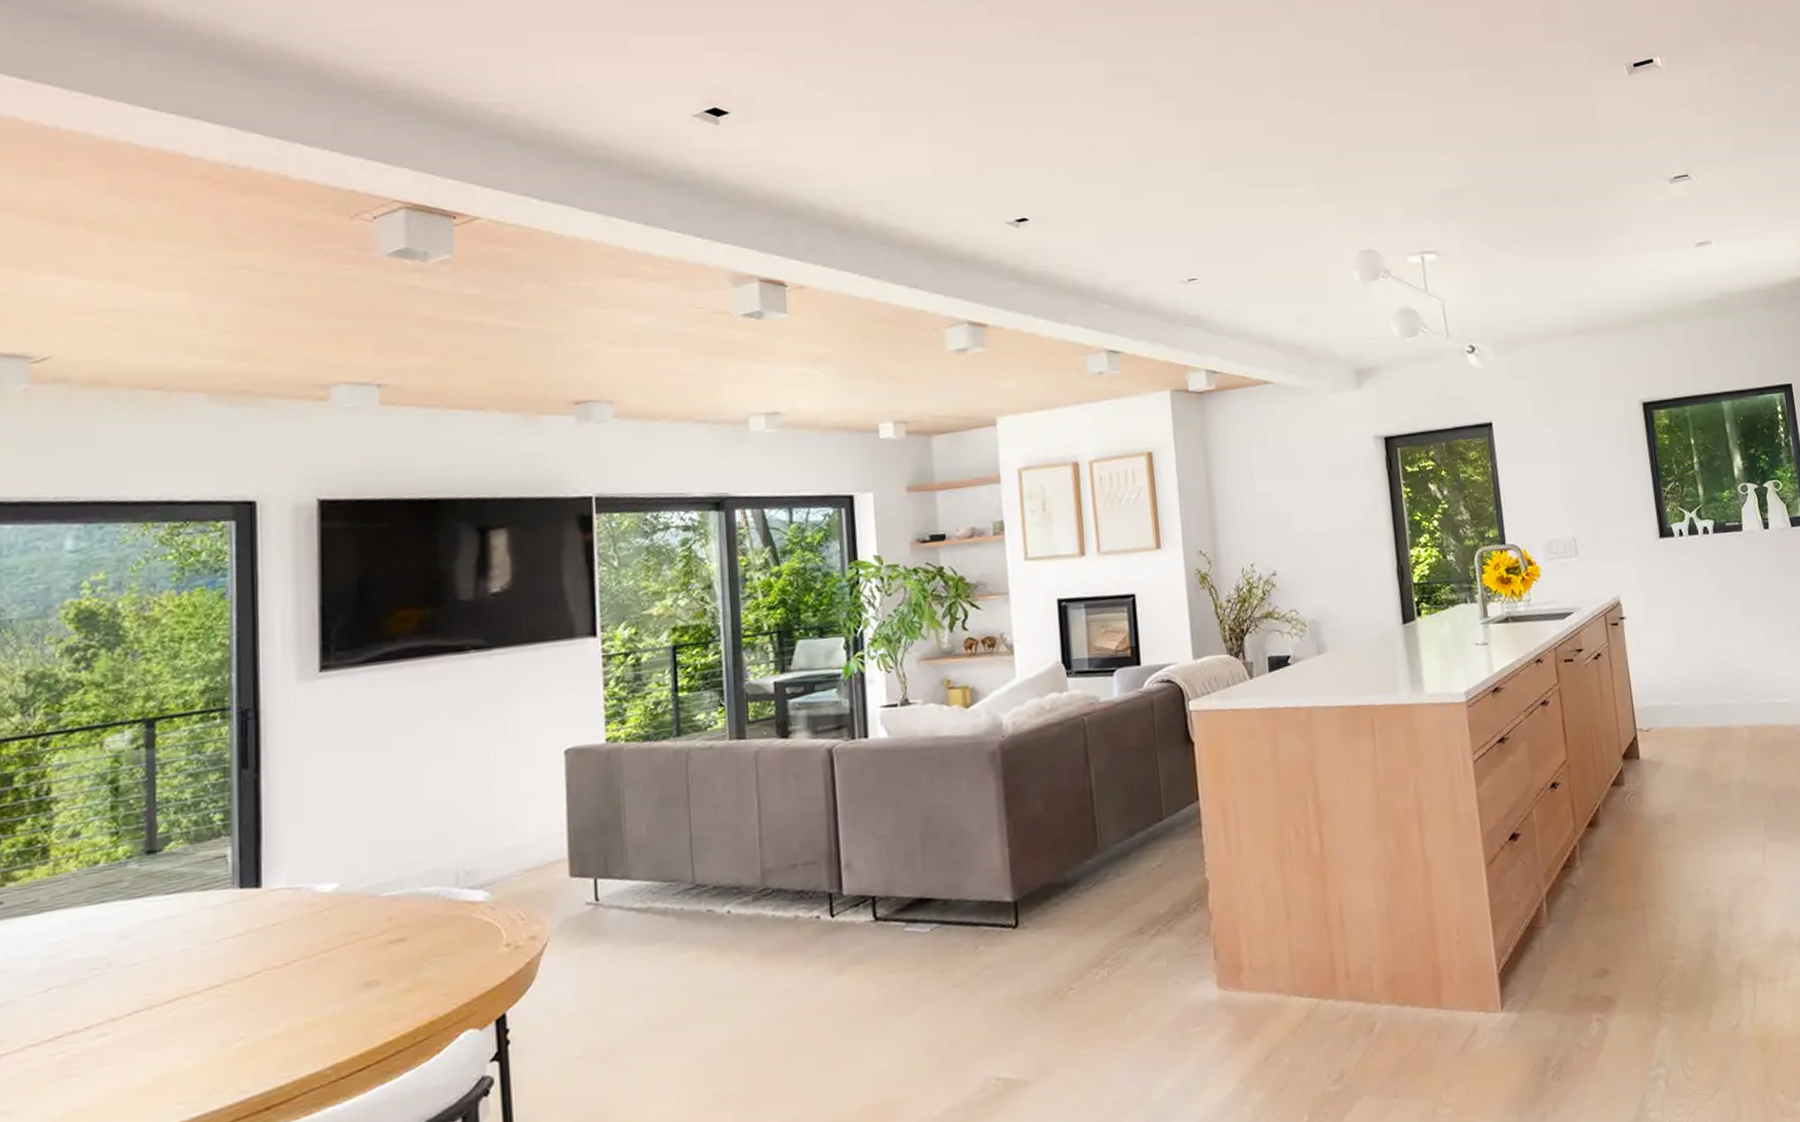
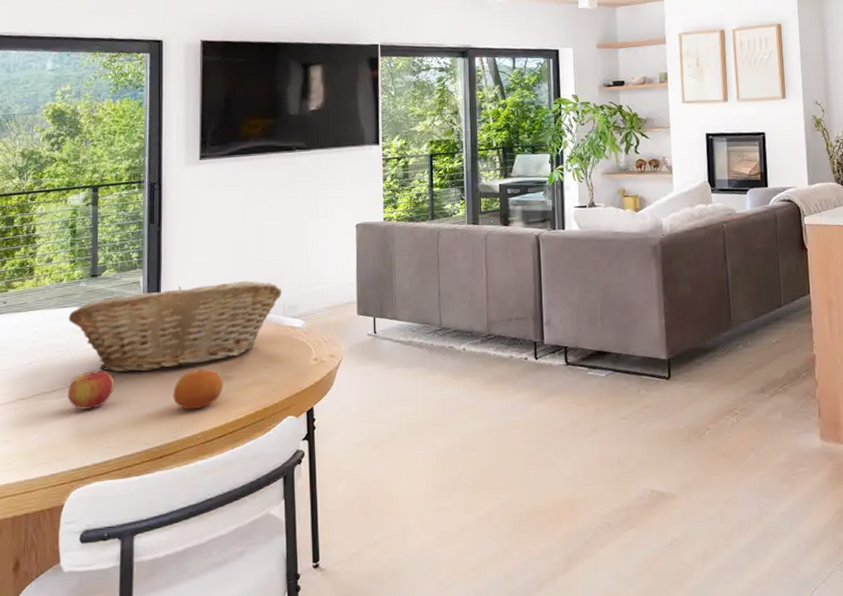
fruit basket: none [109,840,454,992] -> present [68,280,282,373]
apple: none [110,990,188,1052] -> present [68,370,115,410]
fruit: none [284,973,365,1036] -> present [173,369,223,410]

